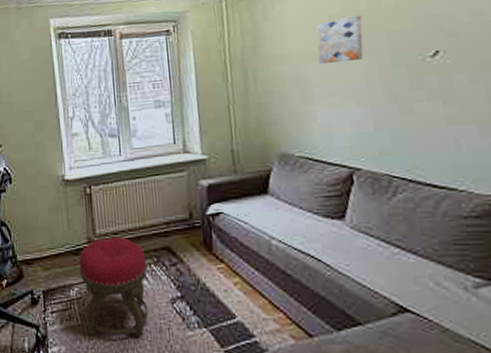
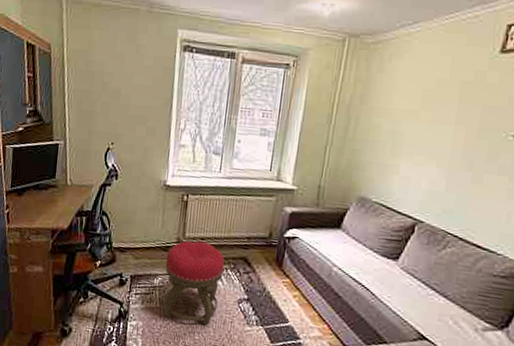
wall art: present [317,15,364,65] -> none [415,84,466,127]

